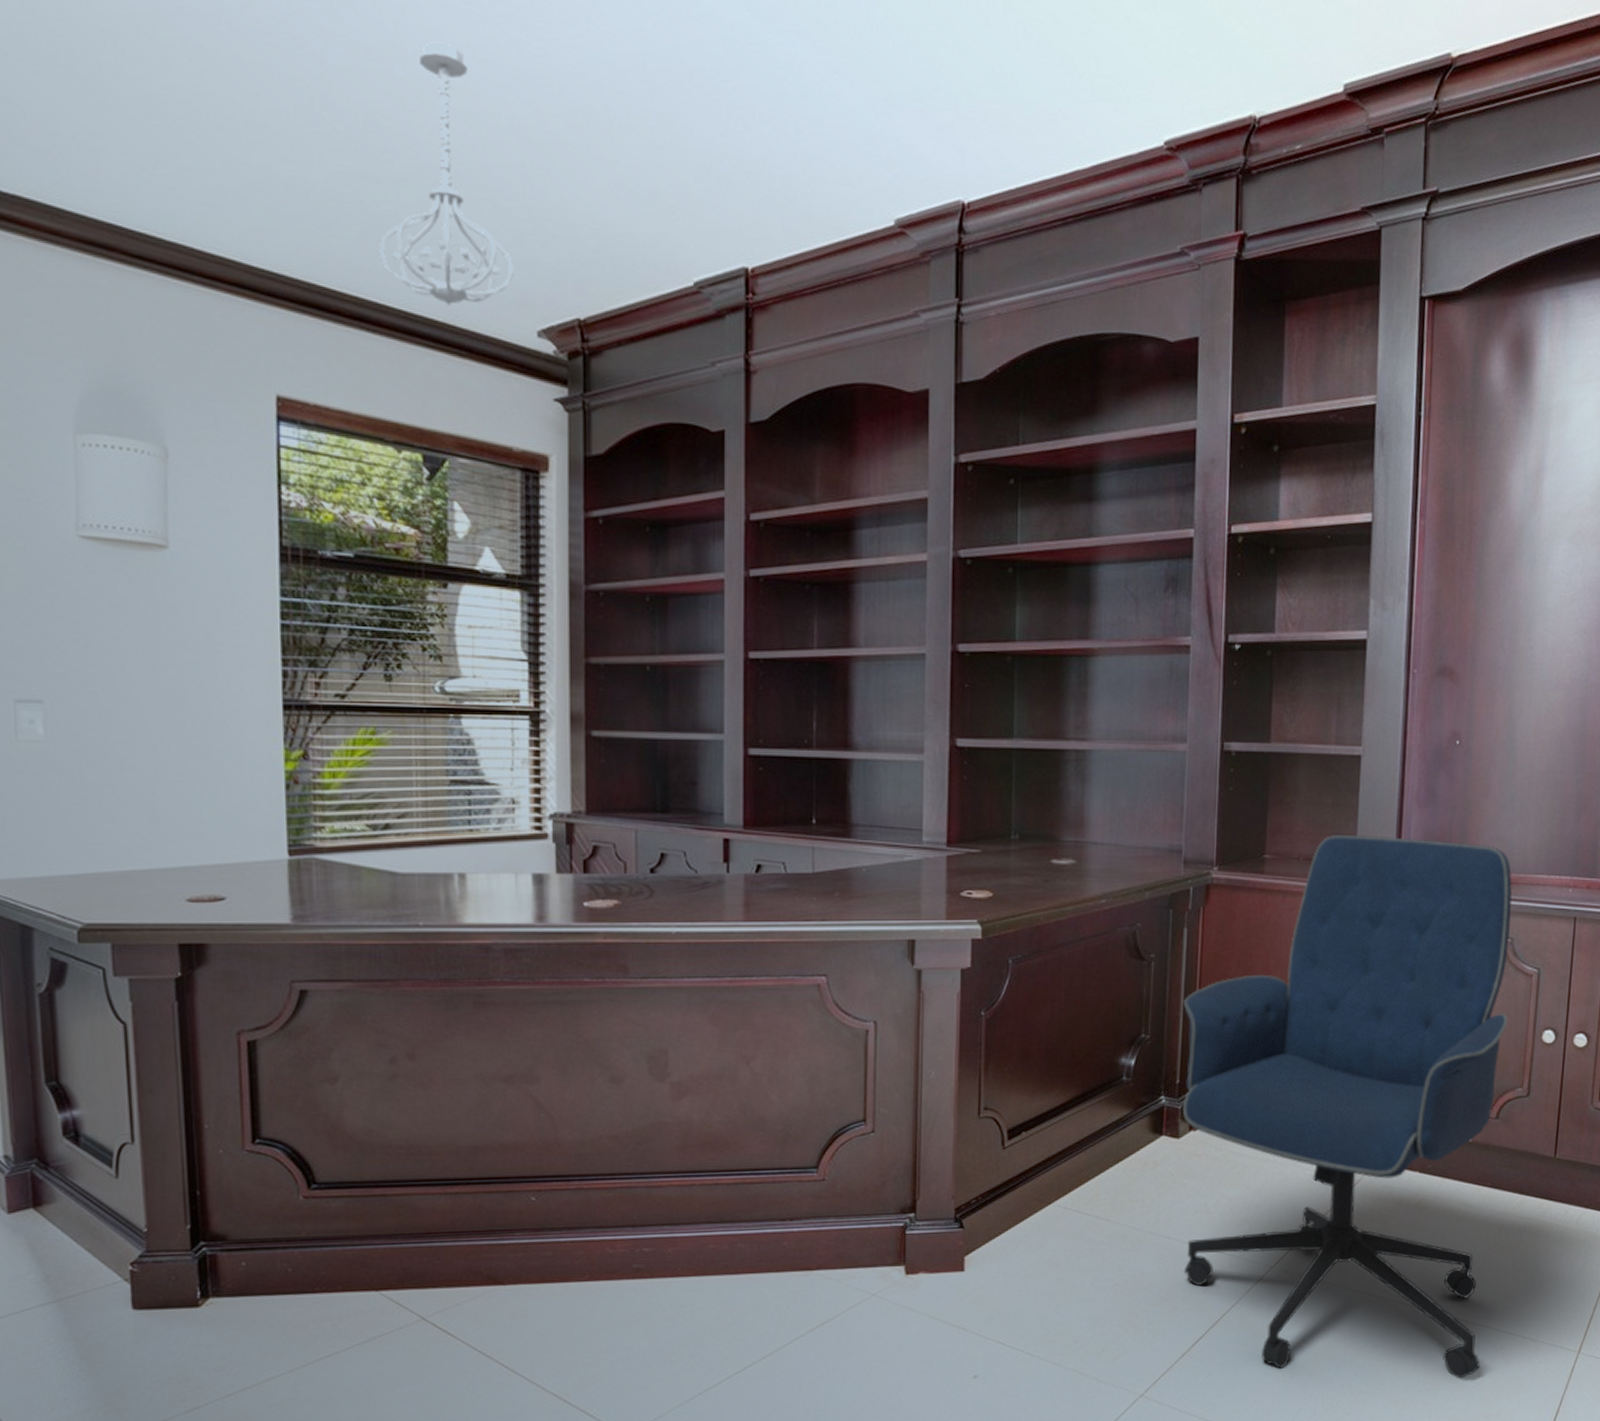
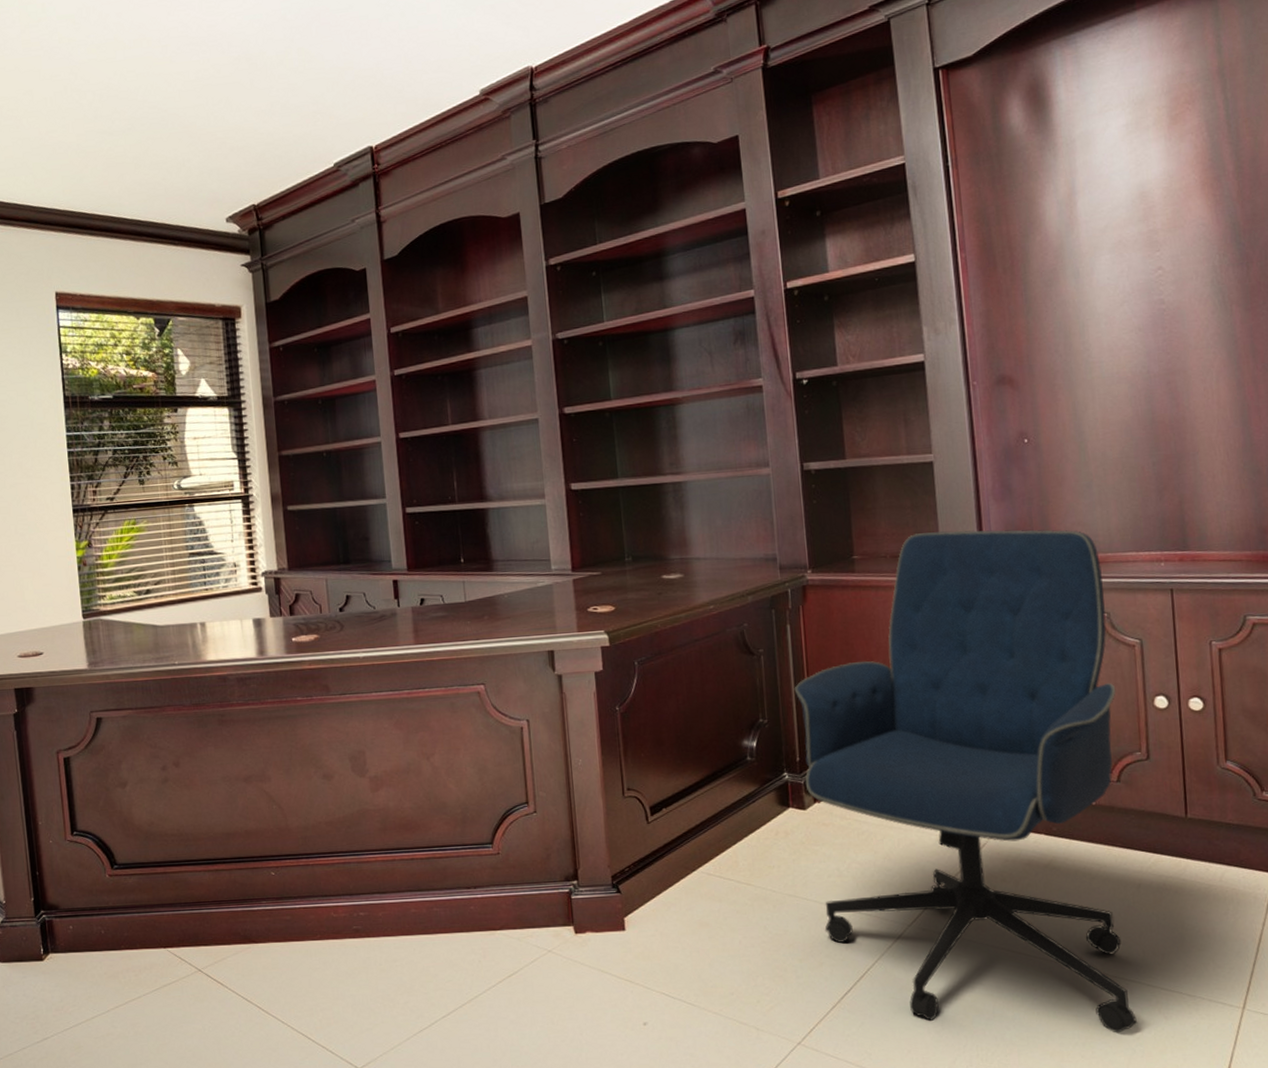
ceiling light fixture: present [378,41,513,306] -> none [115,30,206,211]

